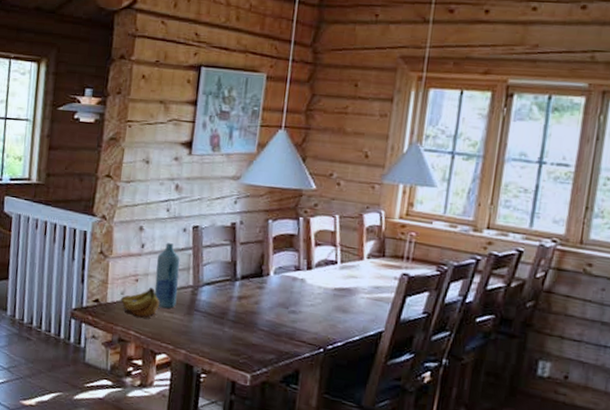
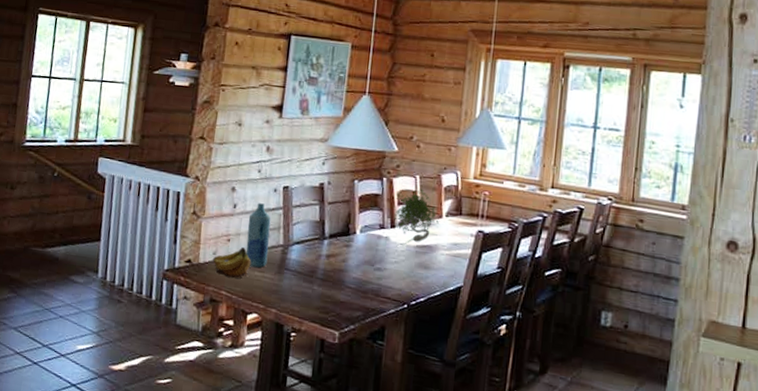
plant: none [310,229,360,289] -> present [394,188,439,246]

